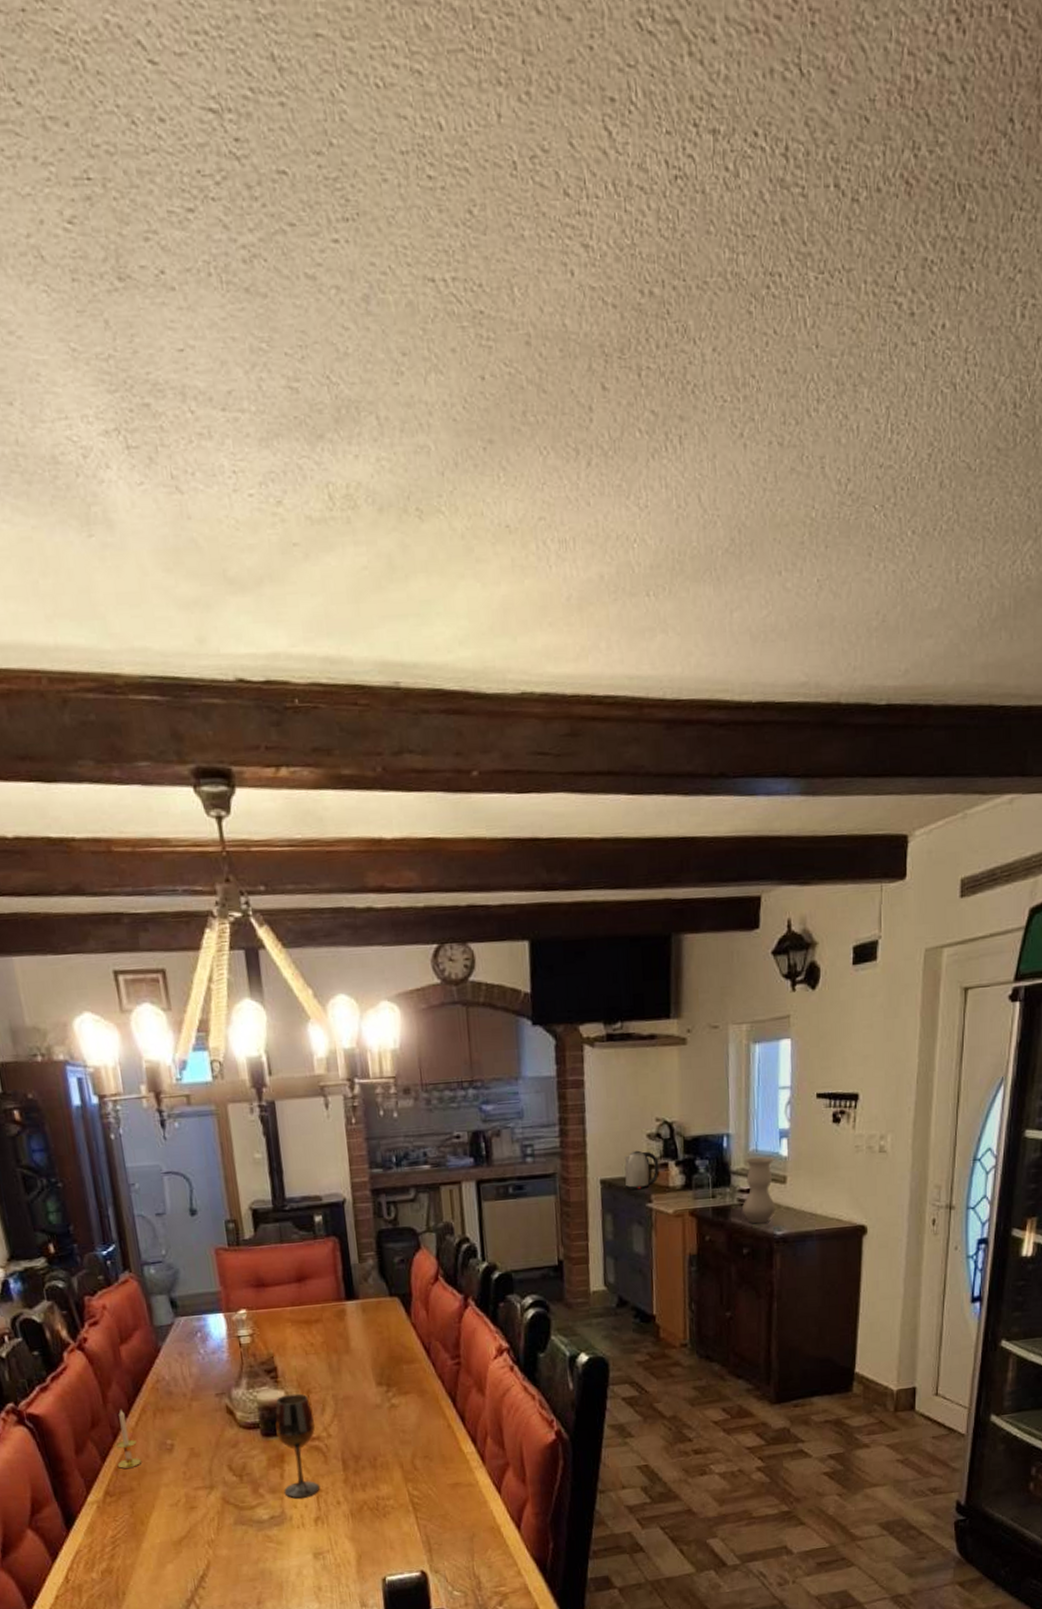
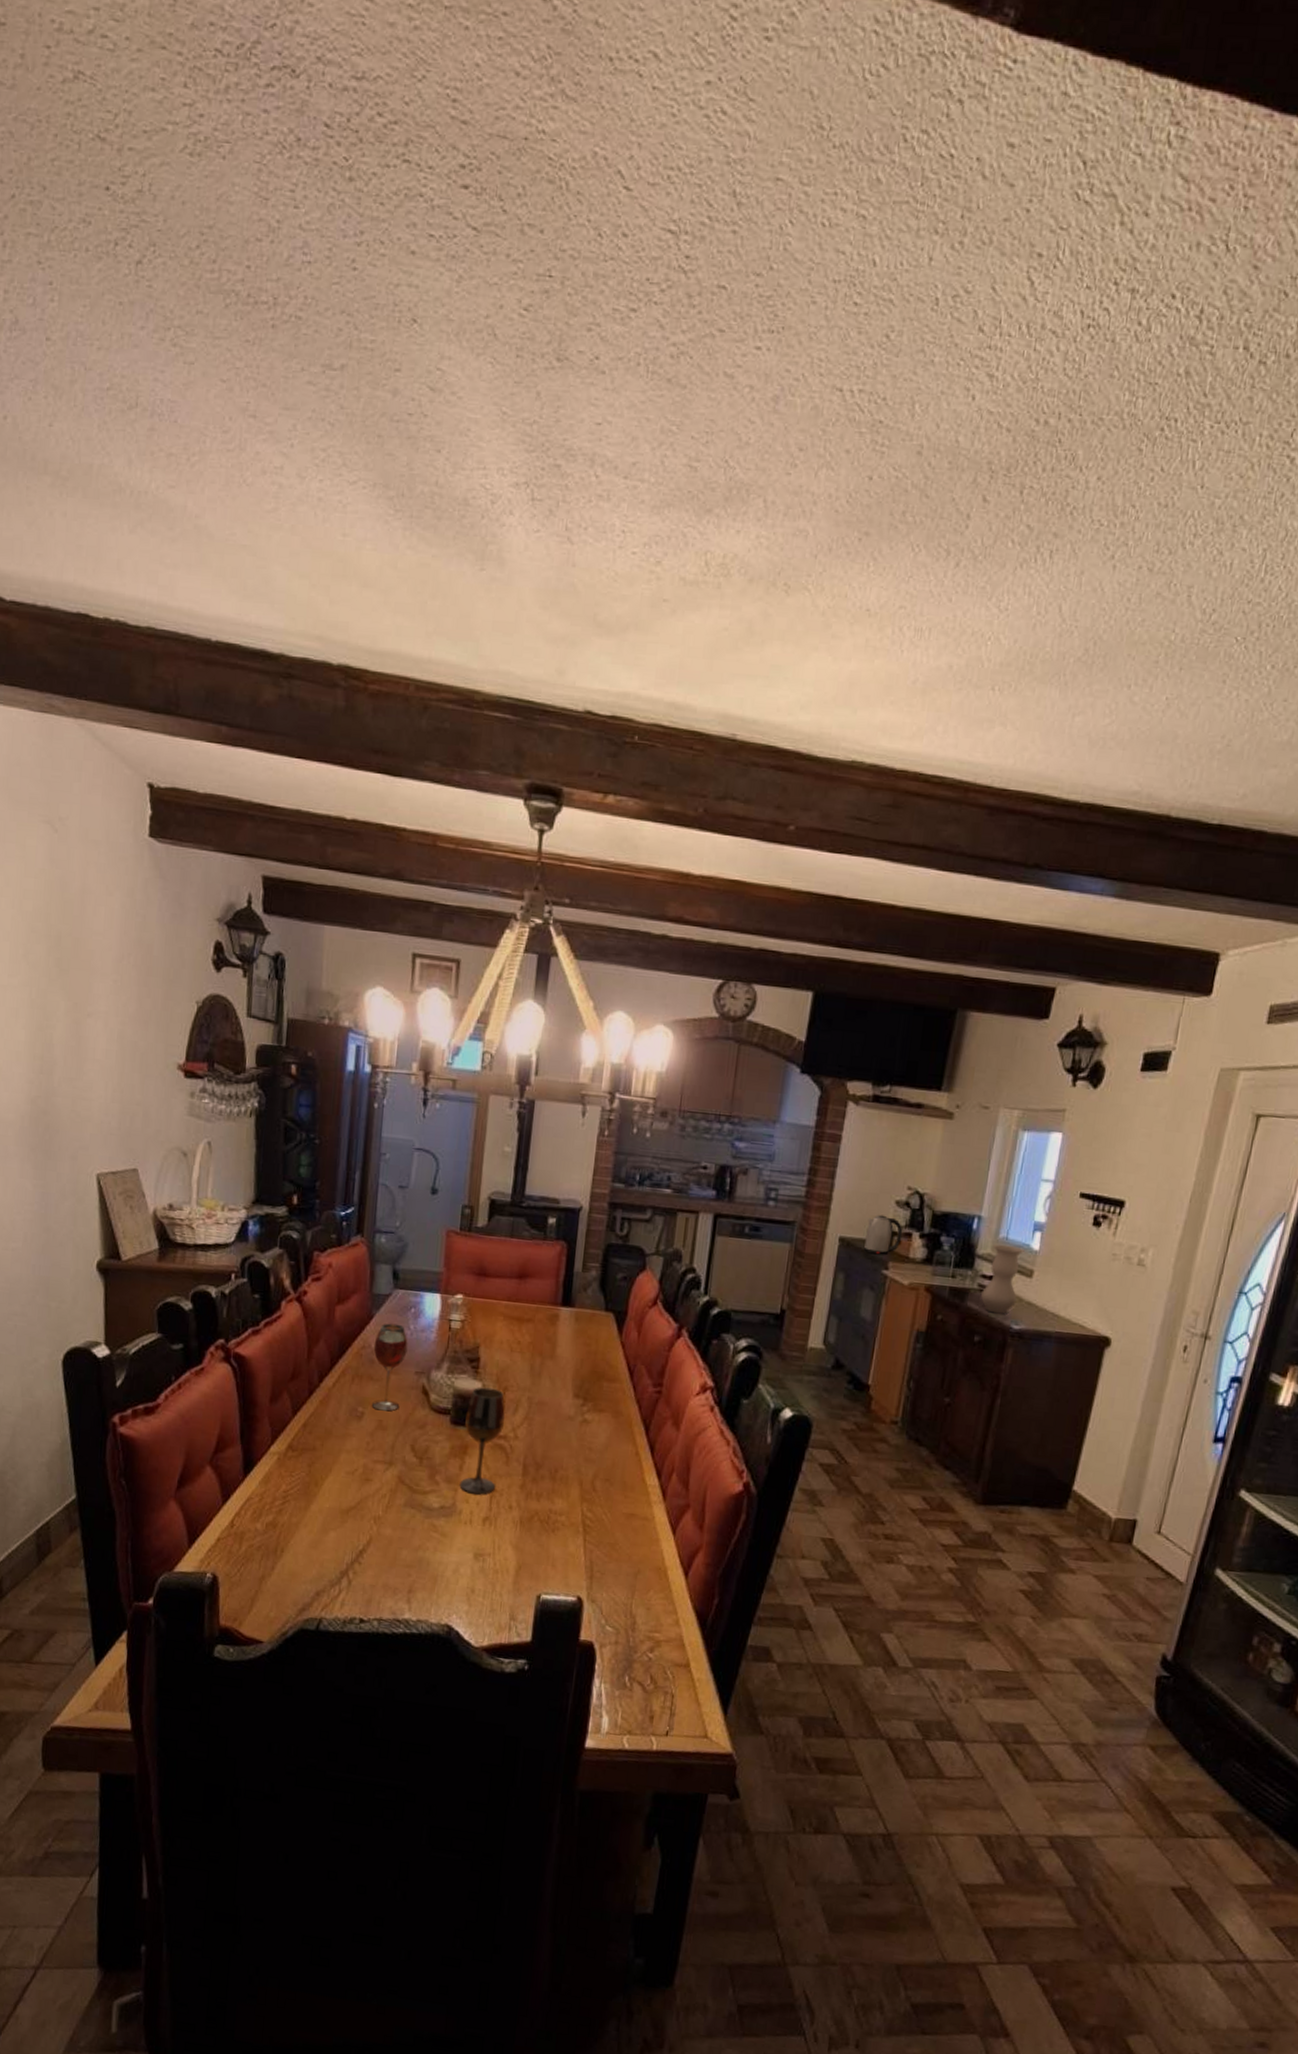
candle: present [115,1409,142,1469] -> none [306,1367,331,1427]
wineglass: none [167,1351,208,1439] -> present [371,1323,408,1412]

